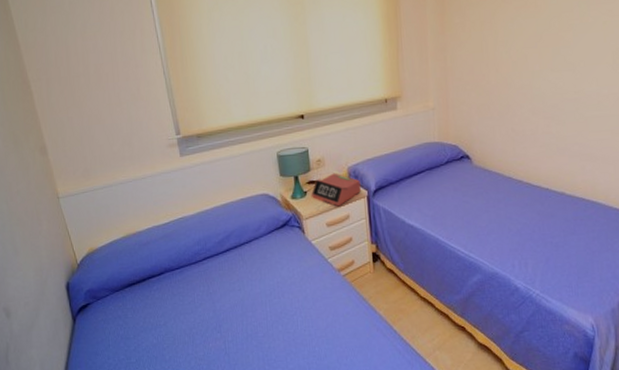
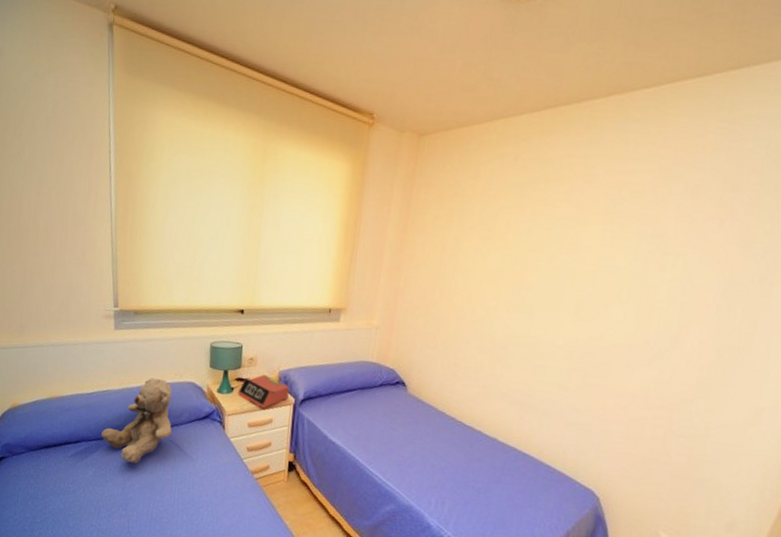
teddy bear: none [182,196,253,284] -> present [100,378,173,464]

